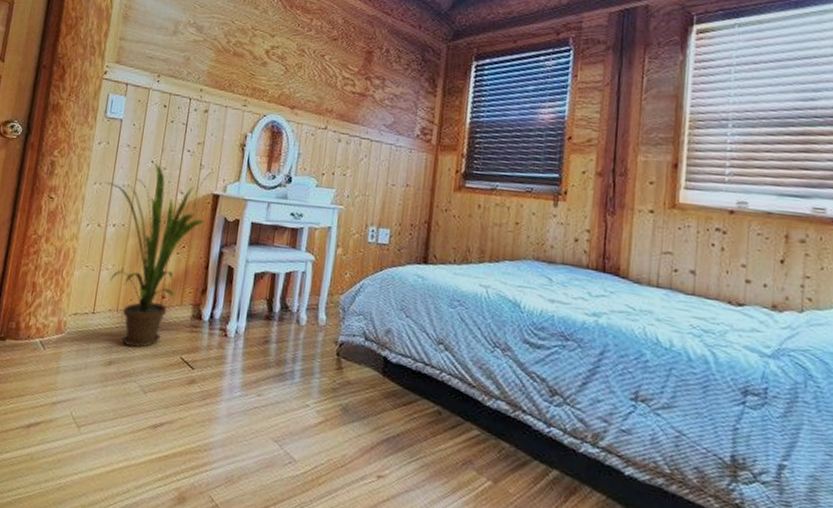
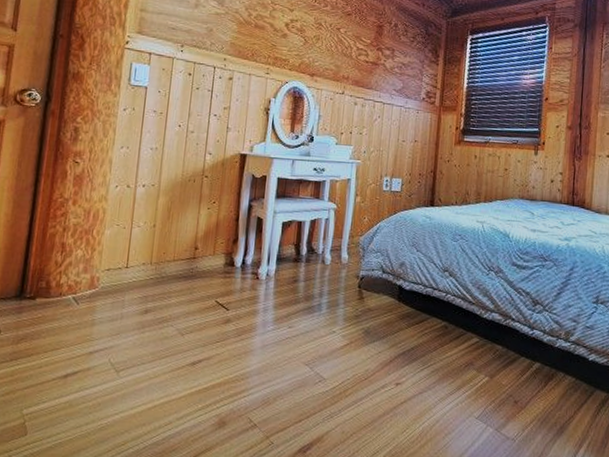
house plant: present [104,163,215,348] -> none [131,127,242,296]

